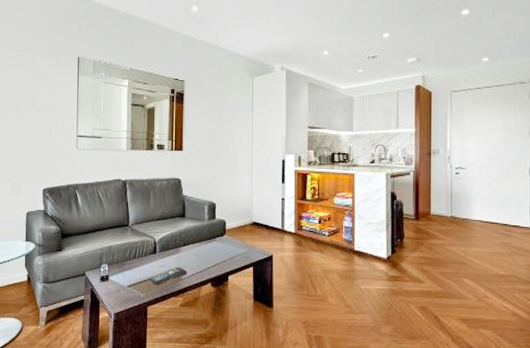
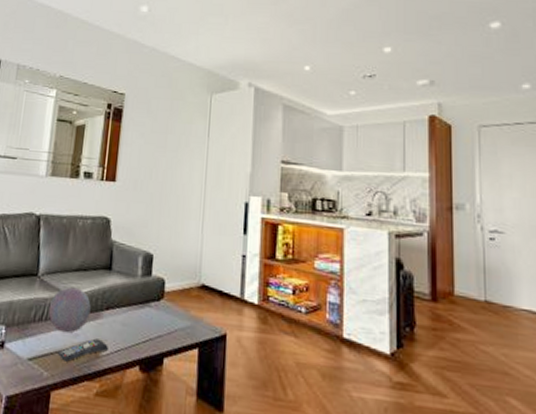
decorative ball: none [139,232,172,265] -> present [48,287,91,333]

